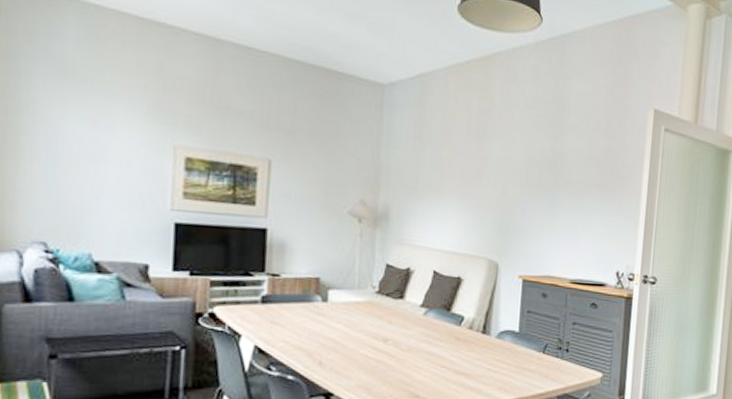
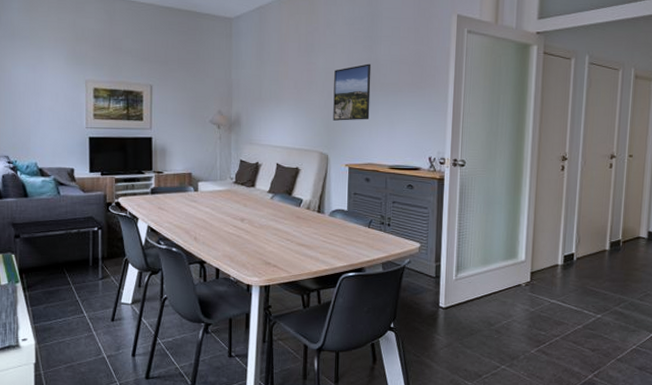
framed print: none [506,156,555,224] -> present [333,63,372,121]

